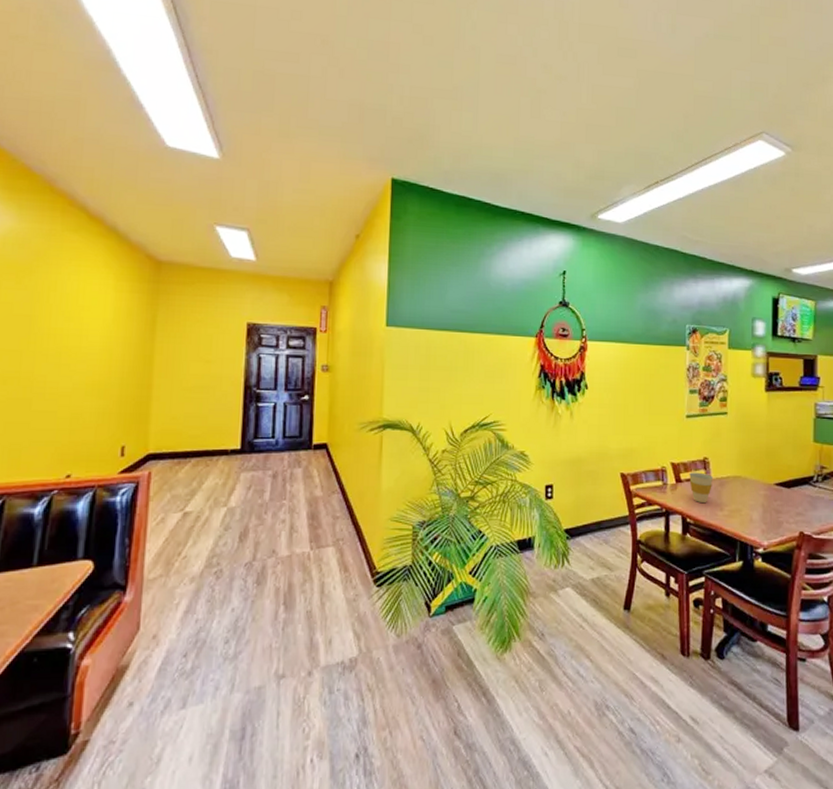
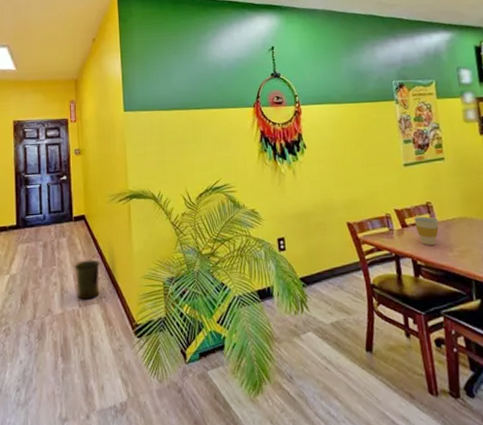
waste bin: none [309,495,340,543] -> present [75,259,100,301]

